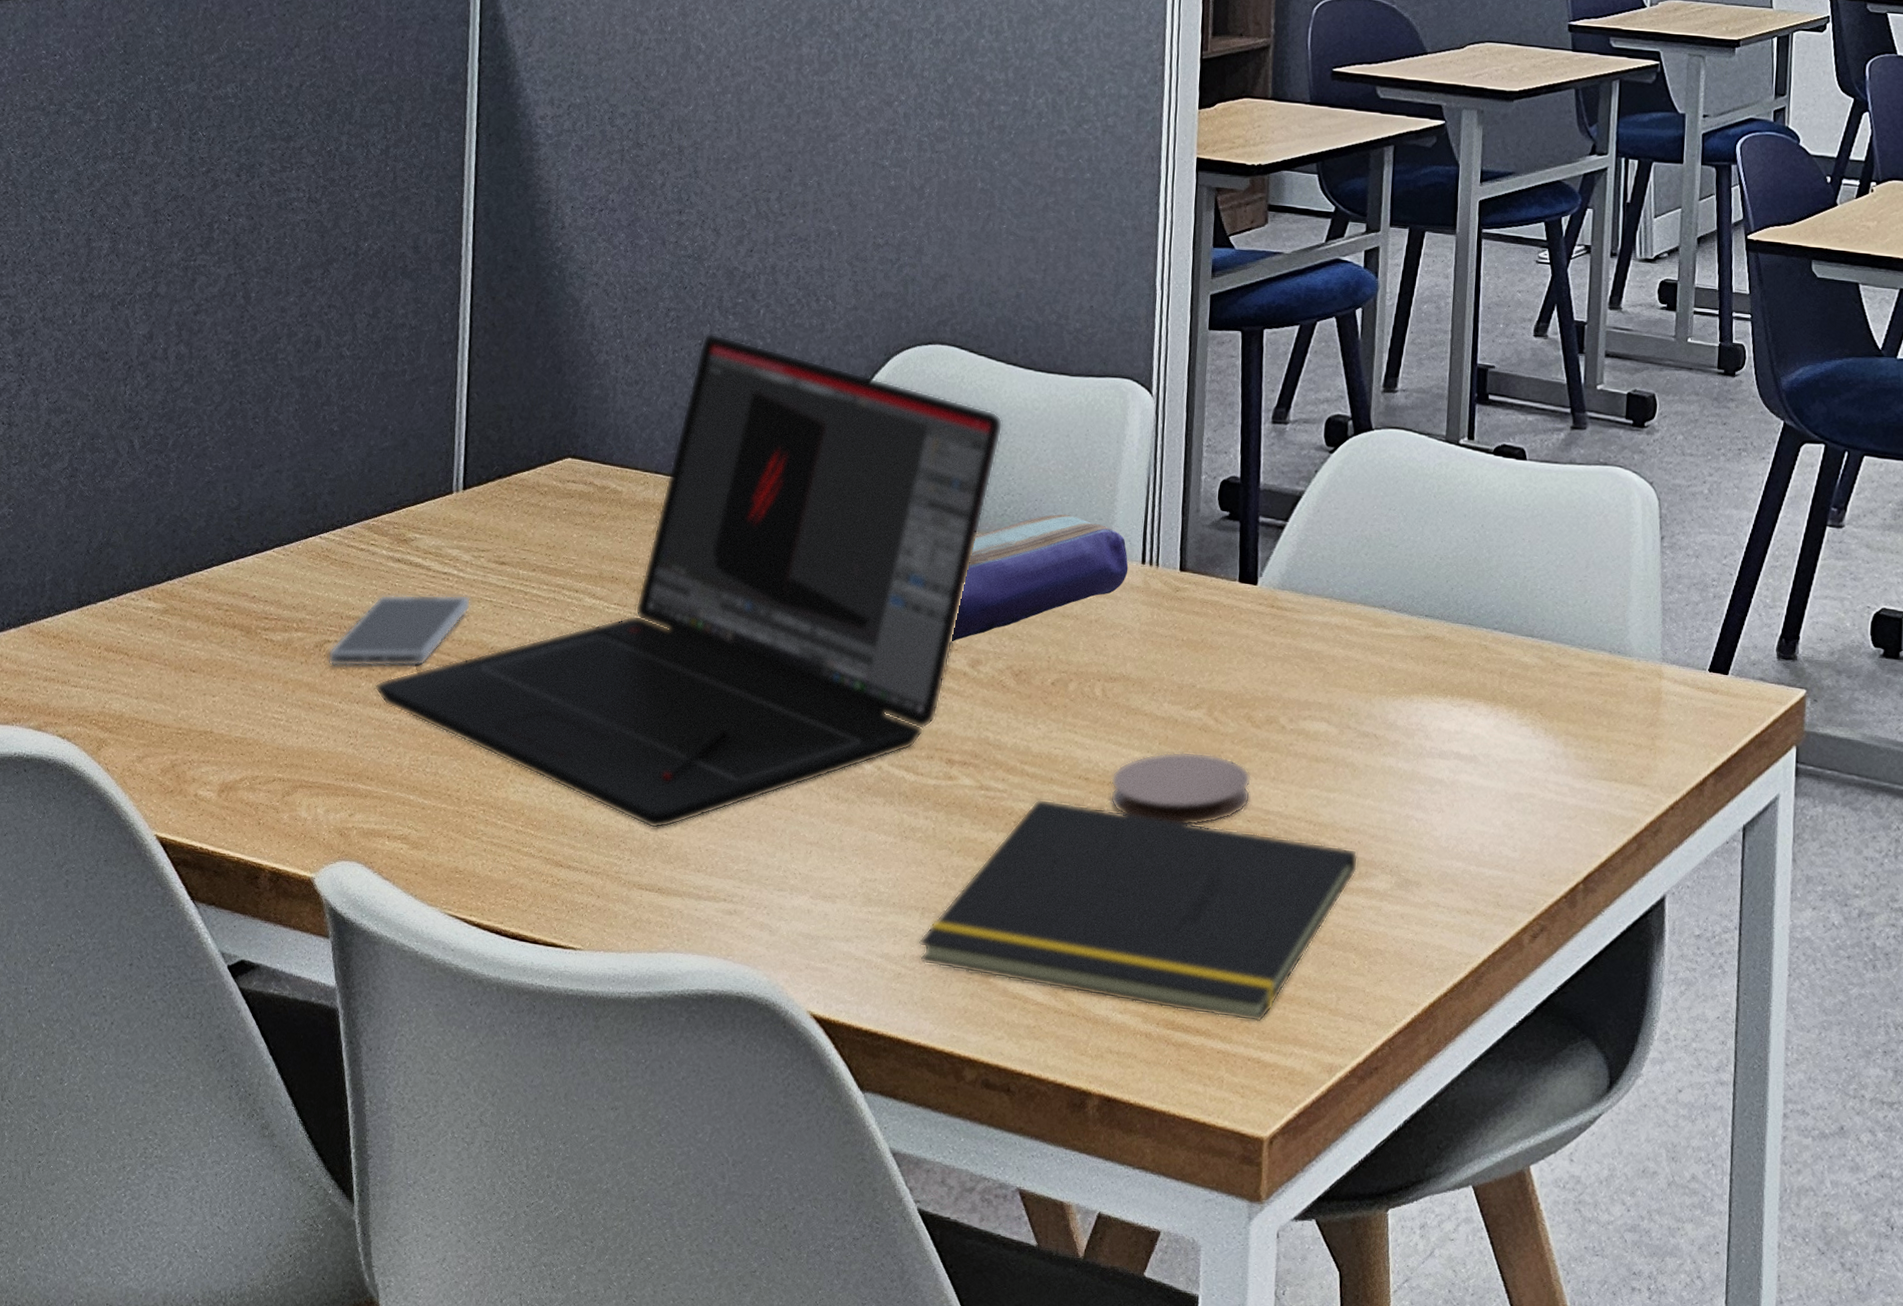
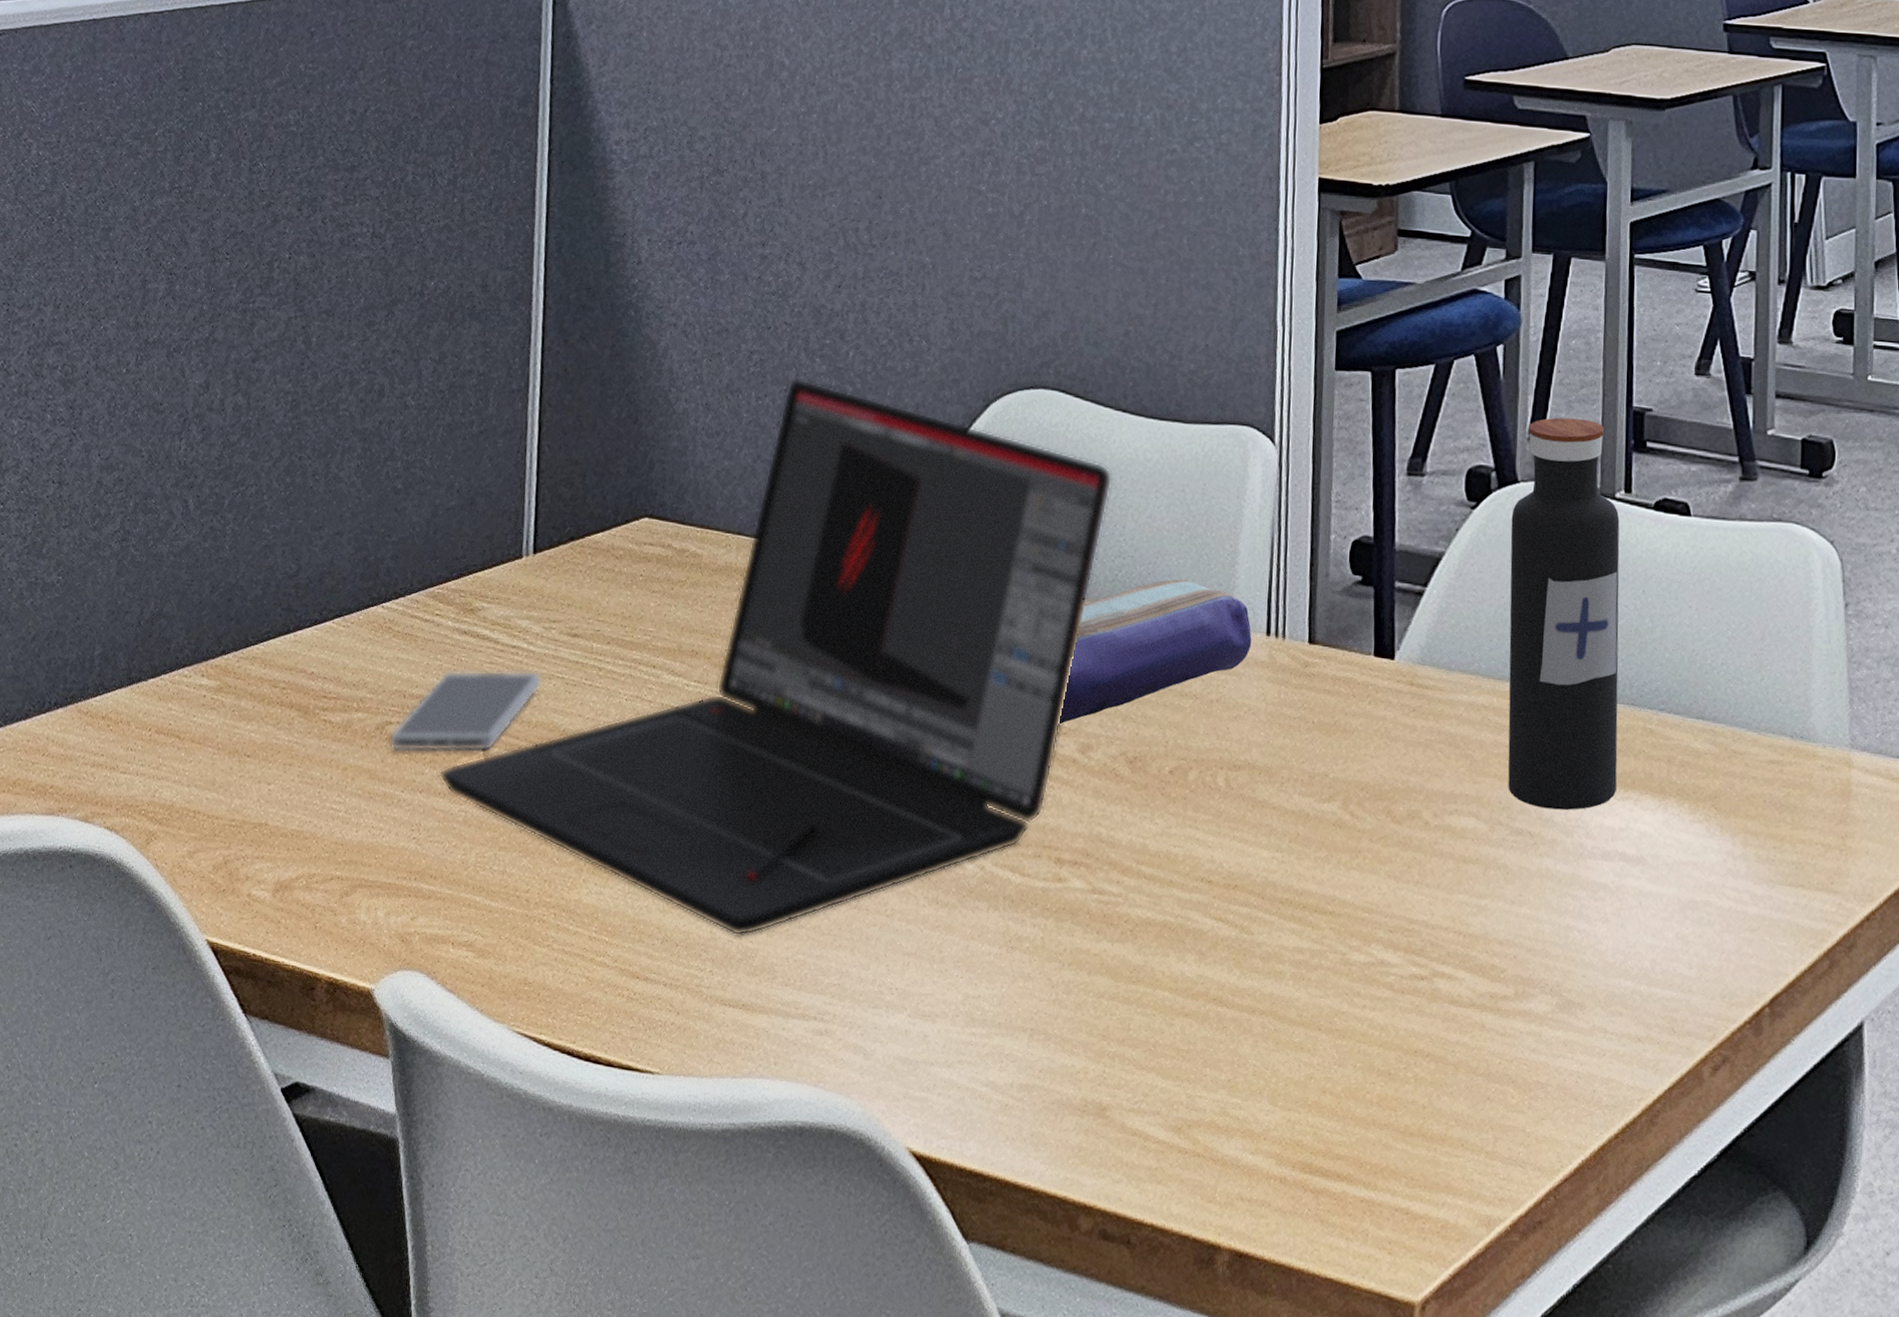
notepad: present [918,799,1359,1022] -> none [1026,904,1515,1166]
coaster: present [1110,751,1251,825] -> none [1236,850,1392,935]
water bottle: none [1356,373,1463,716] -> present [1508,417,1620,811]

